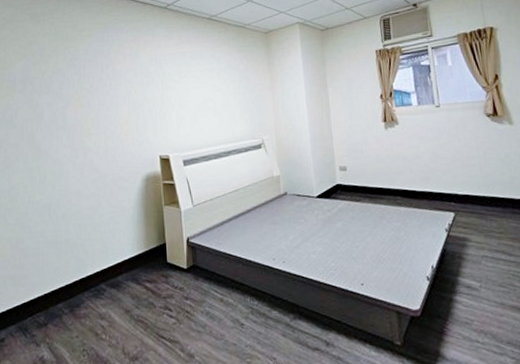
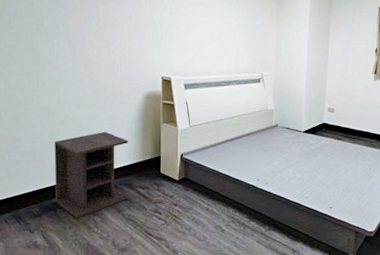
nightstand: none [58,222,136,325] -> present [54,131,129,219]

